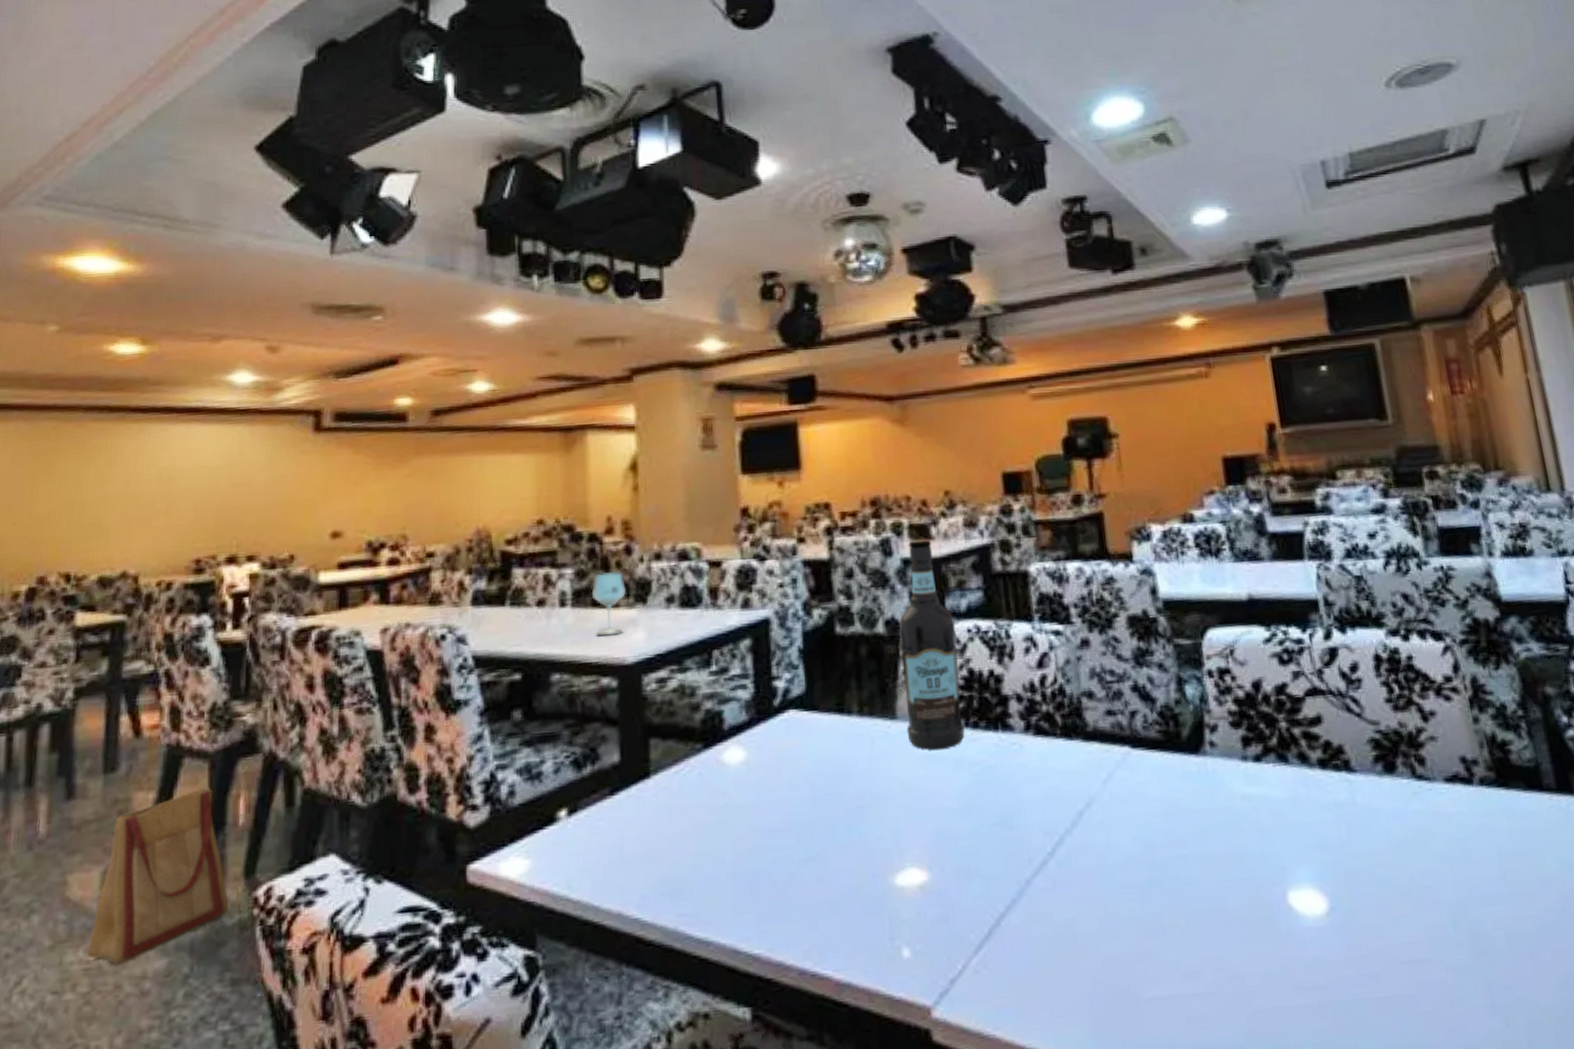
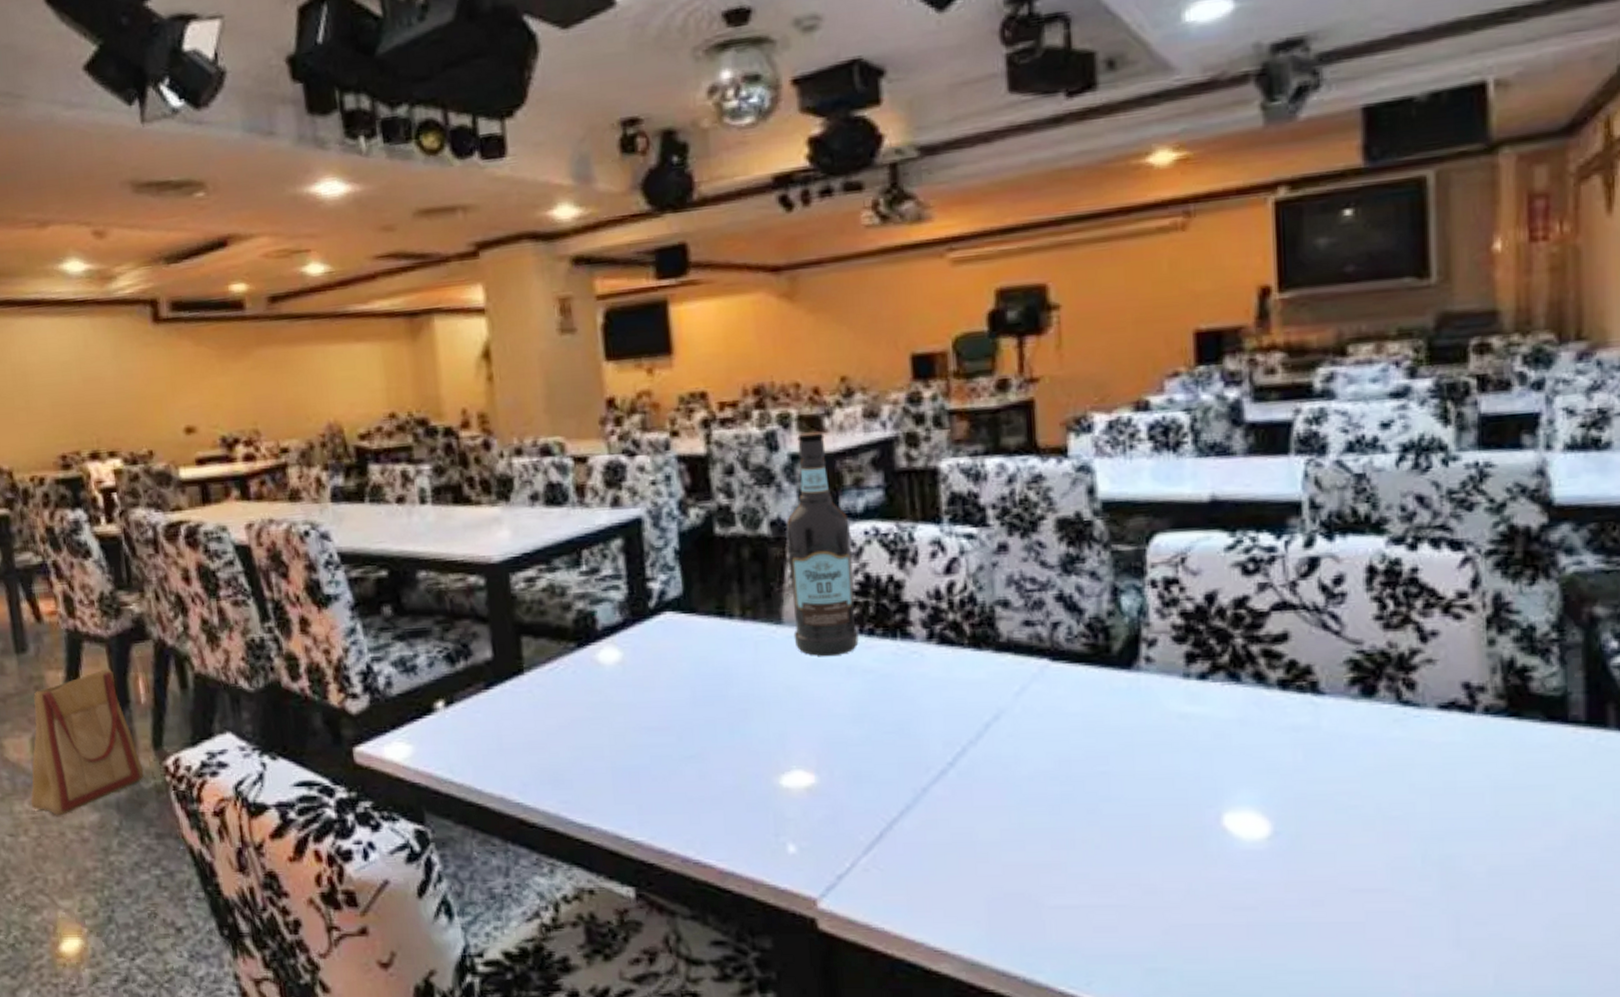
wine glass: present [592,571,626,637] -> none [451,467,487,534]

